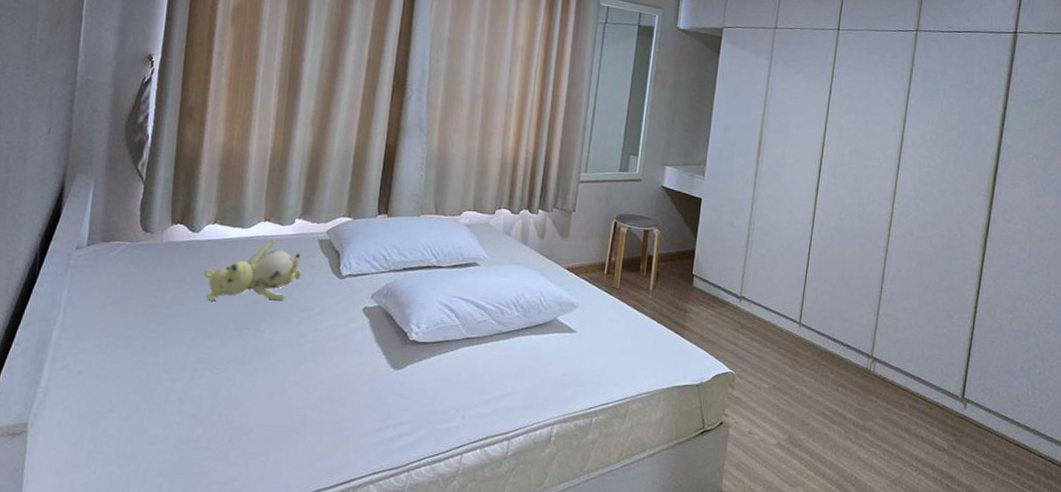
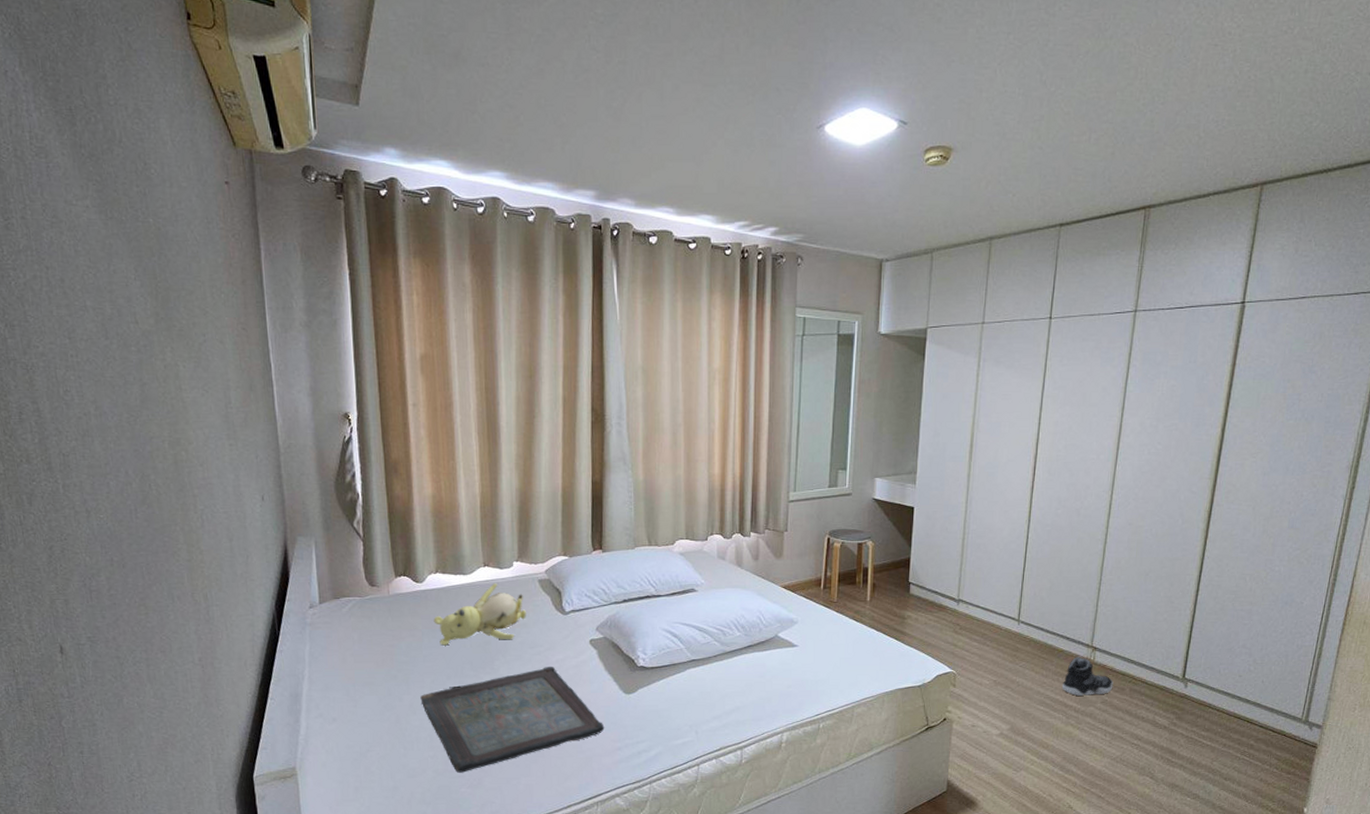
serving tray: none [176,332,367,444] -> present [420,666,605,773]
sneaker: none [841,366,893,409] -> present [1061,656,1113,696]

